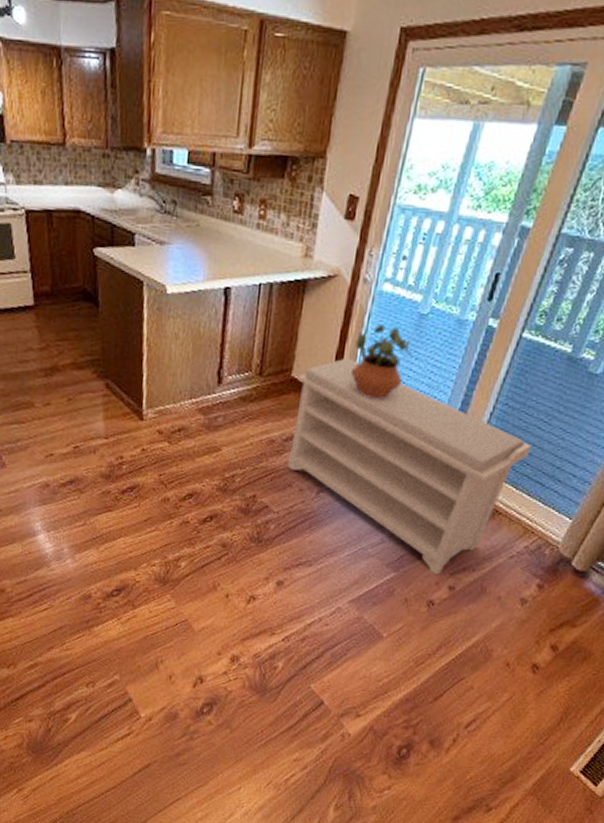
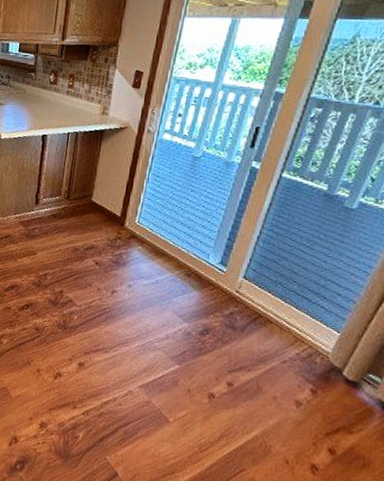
bench: present [287,358,532,575] -> none [88,188,297,371]
potted plant: present [350,324,412,400] -> none [138,163,189,222]

